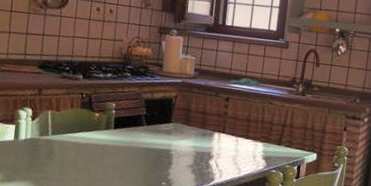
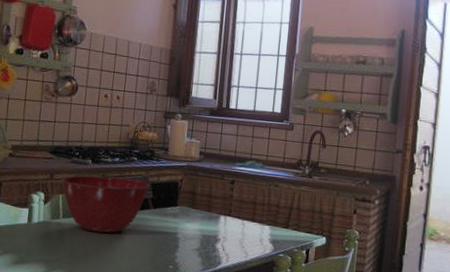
mixing bowl: none [50,91,143,150] -> present [61,175,150,233]

